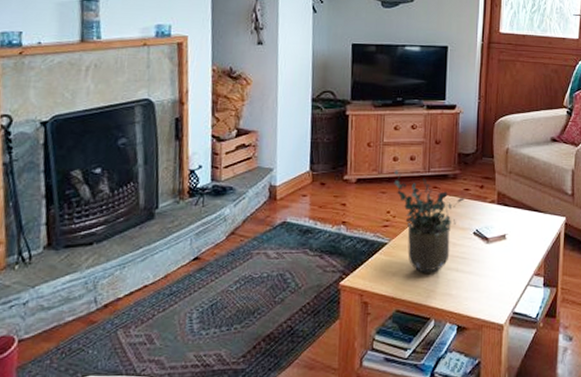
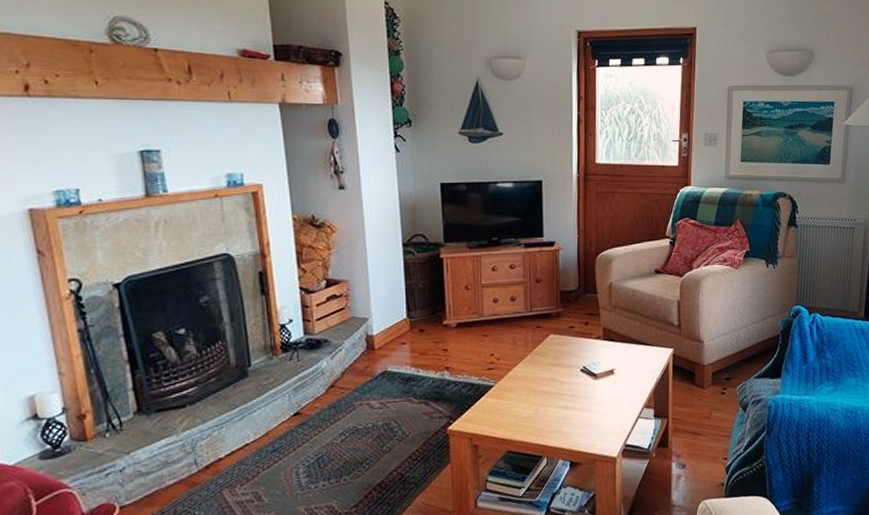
potted plant: present [393,169,465,273] -> none [495,311,570,413]

